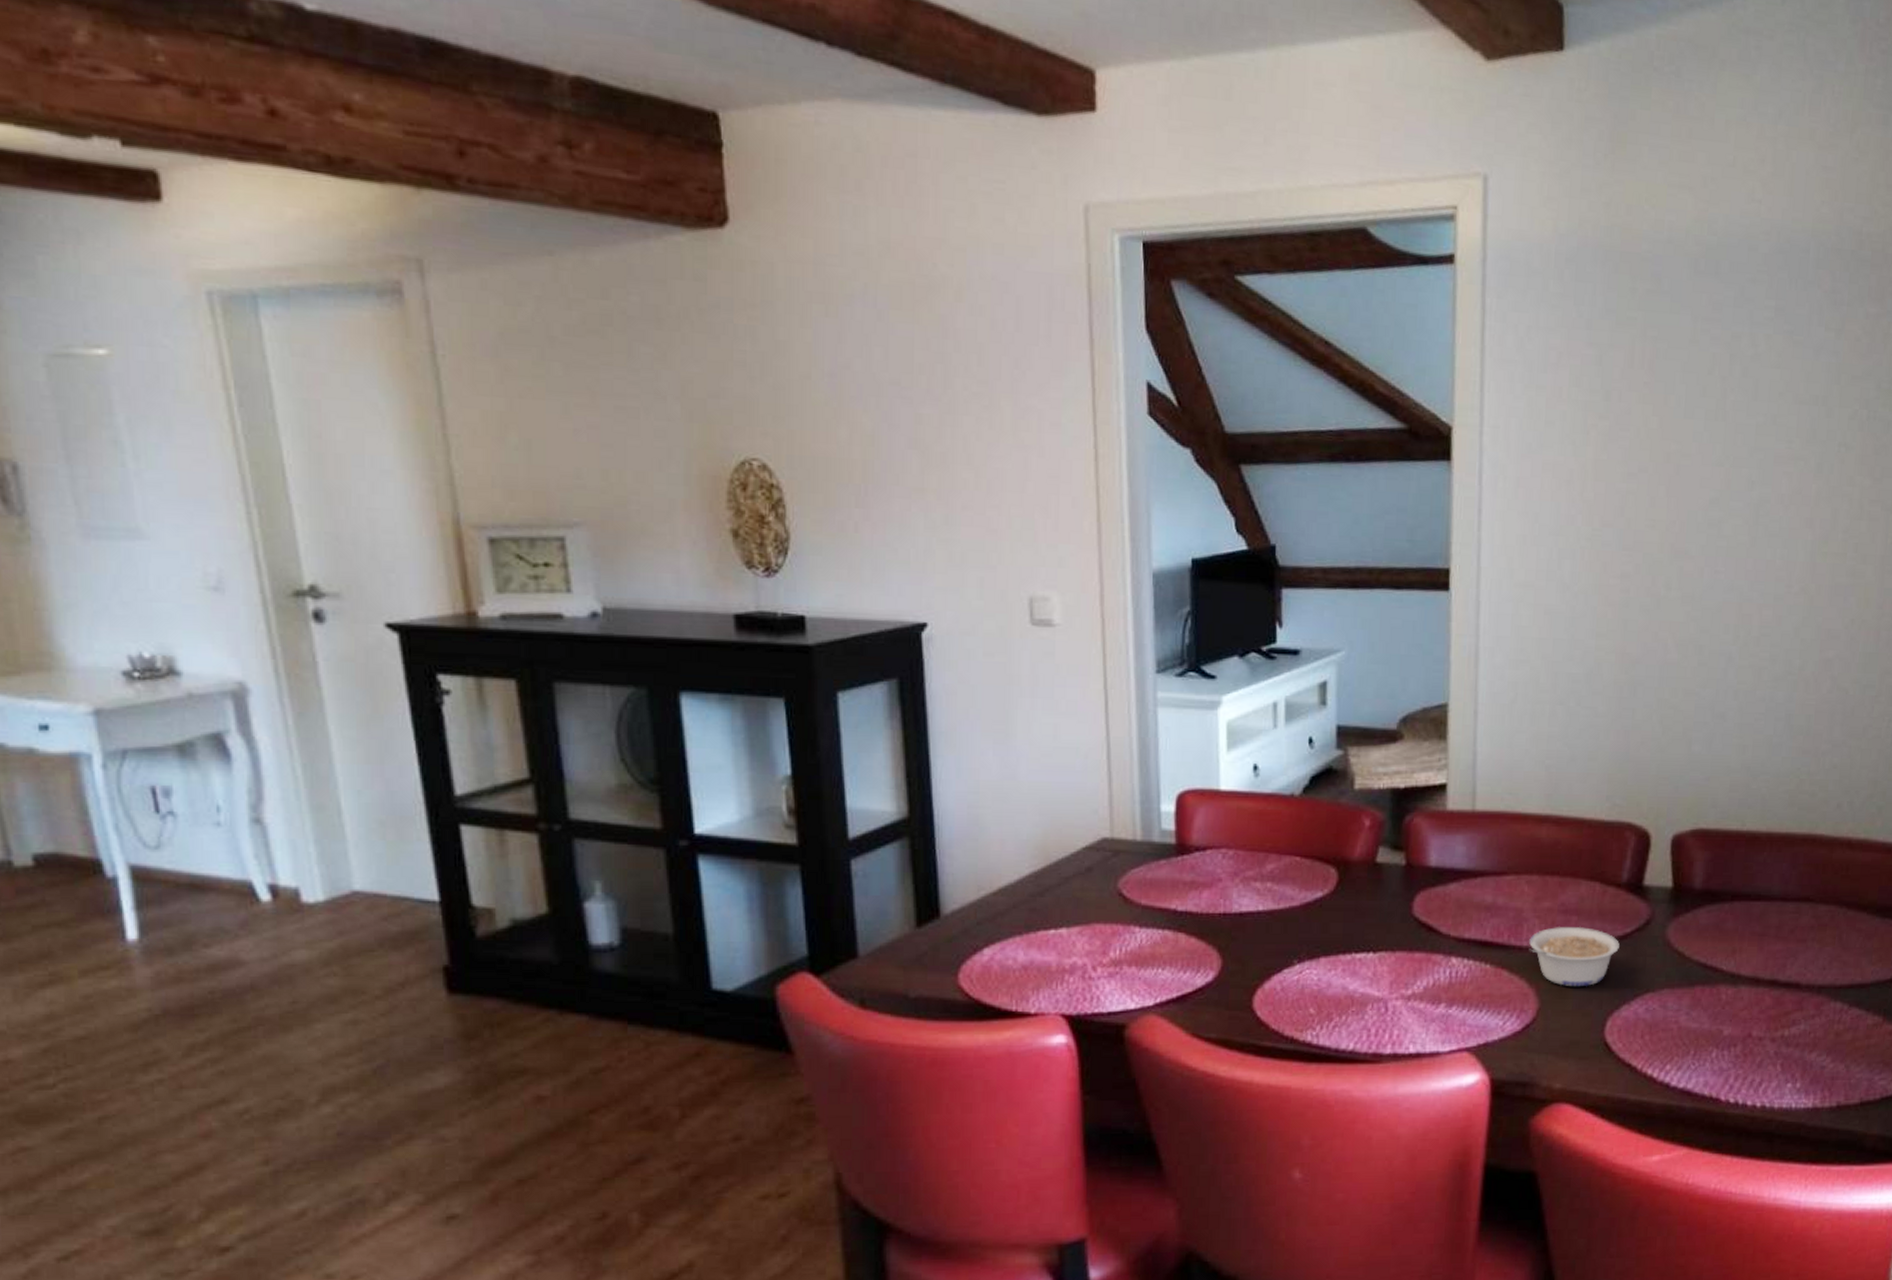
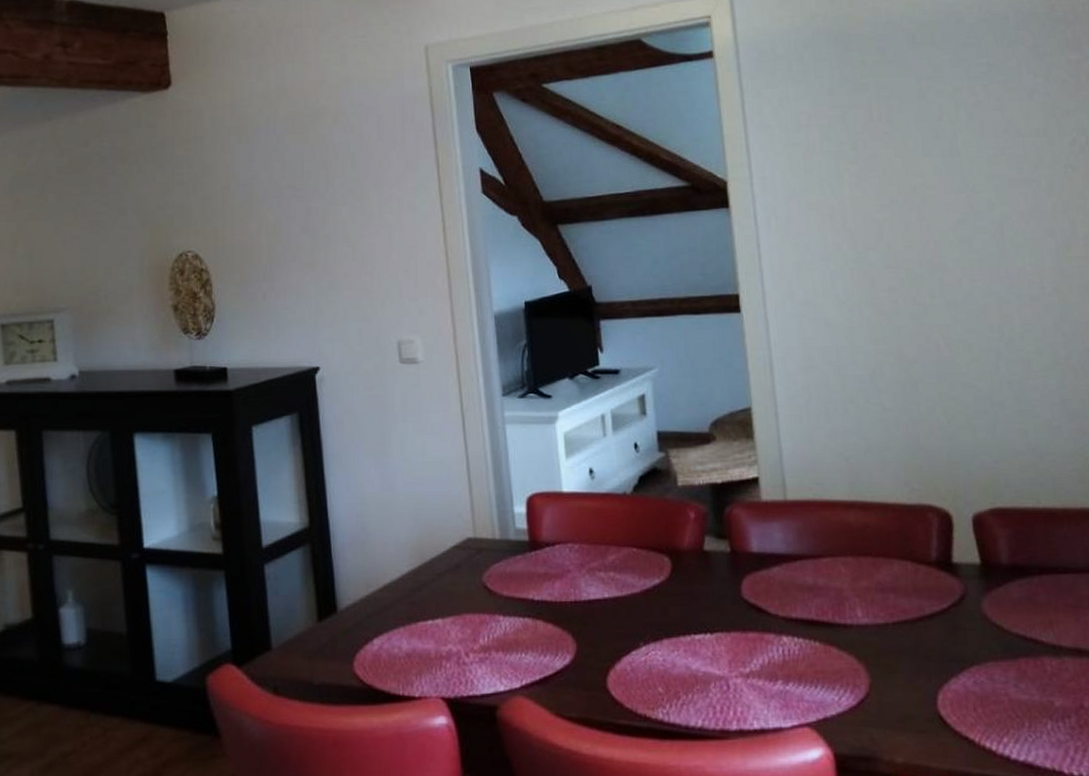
legume: present [1529,927,1620,986] -> none [852,604,939,661]

